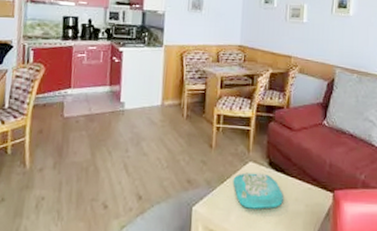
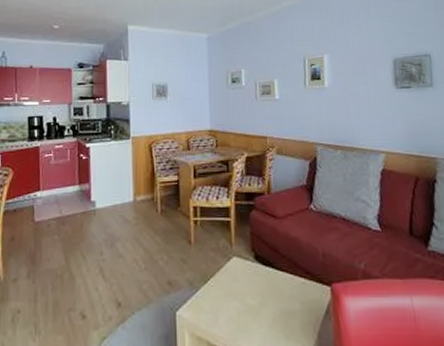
decorative tray: present [233,172,283,209] -> none [217,269,275,310]

